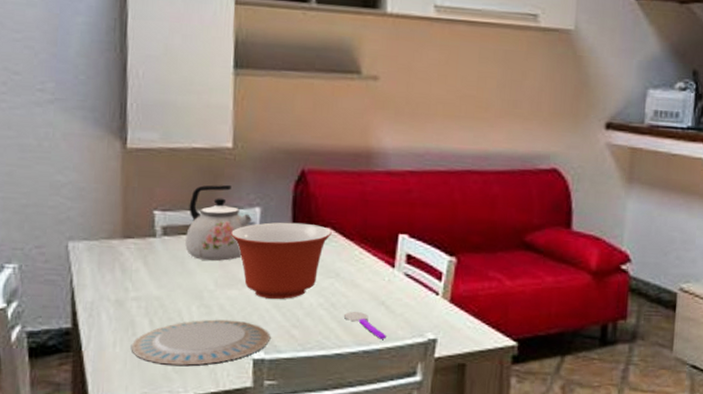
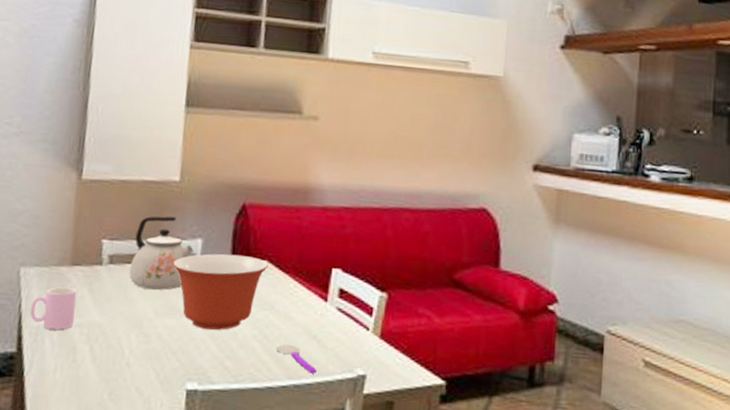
cup: none [82,261,131,304] -> present [29,287,77,330]
plate: present [130,319,271,366] -> none [70,348,205,394]

